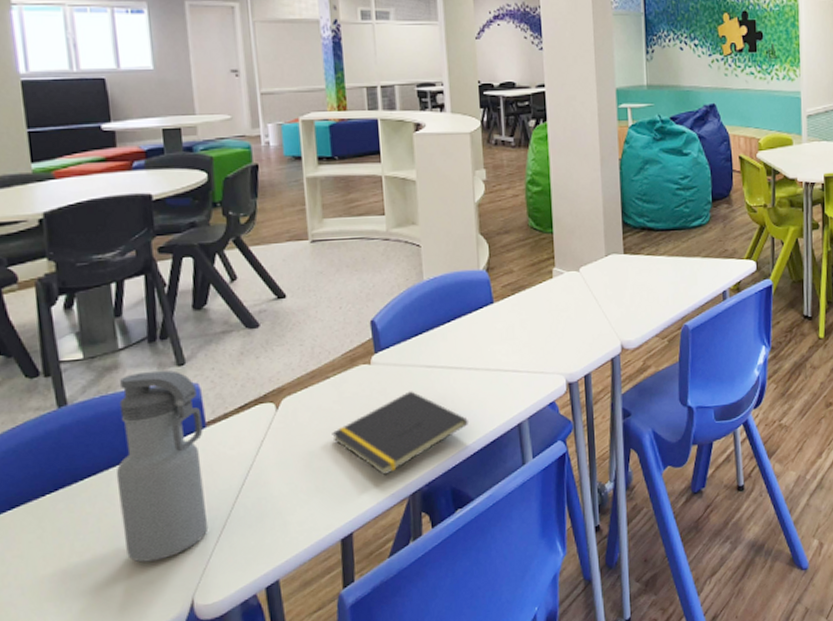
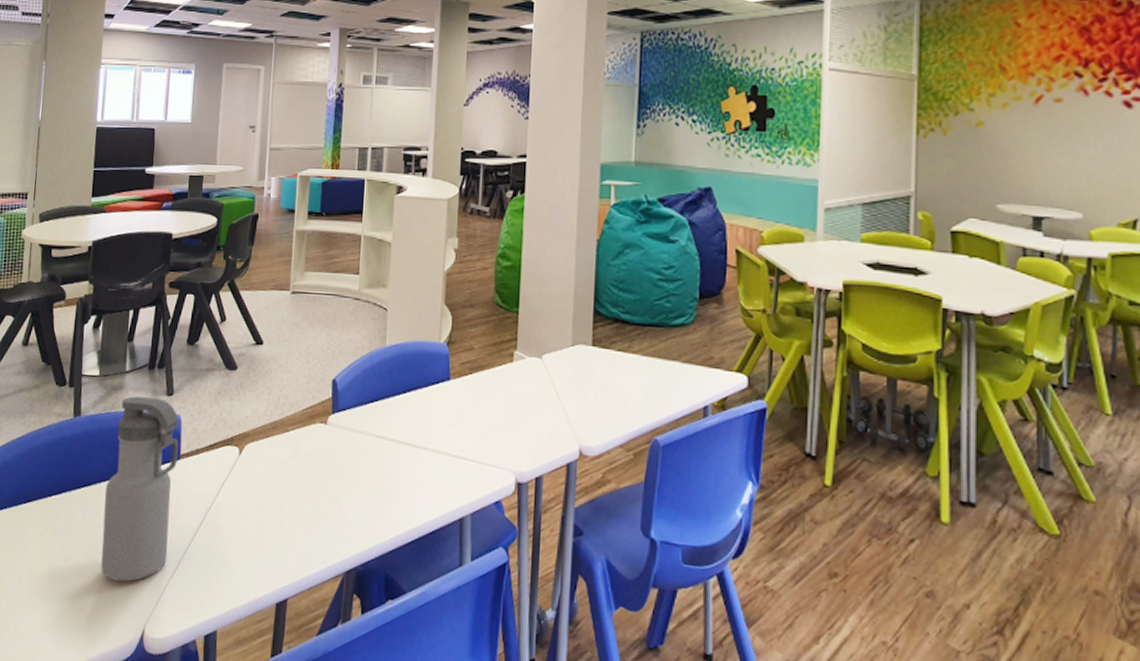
notepad: present [332,391,468,476] -> none [283,459,411,546]

